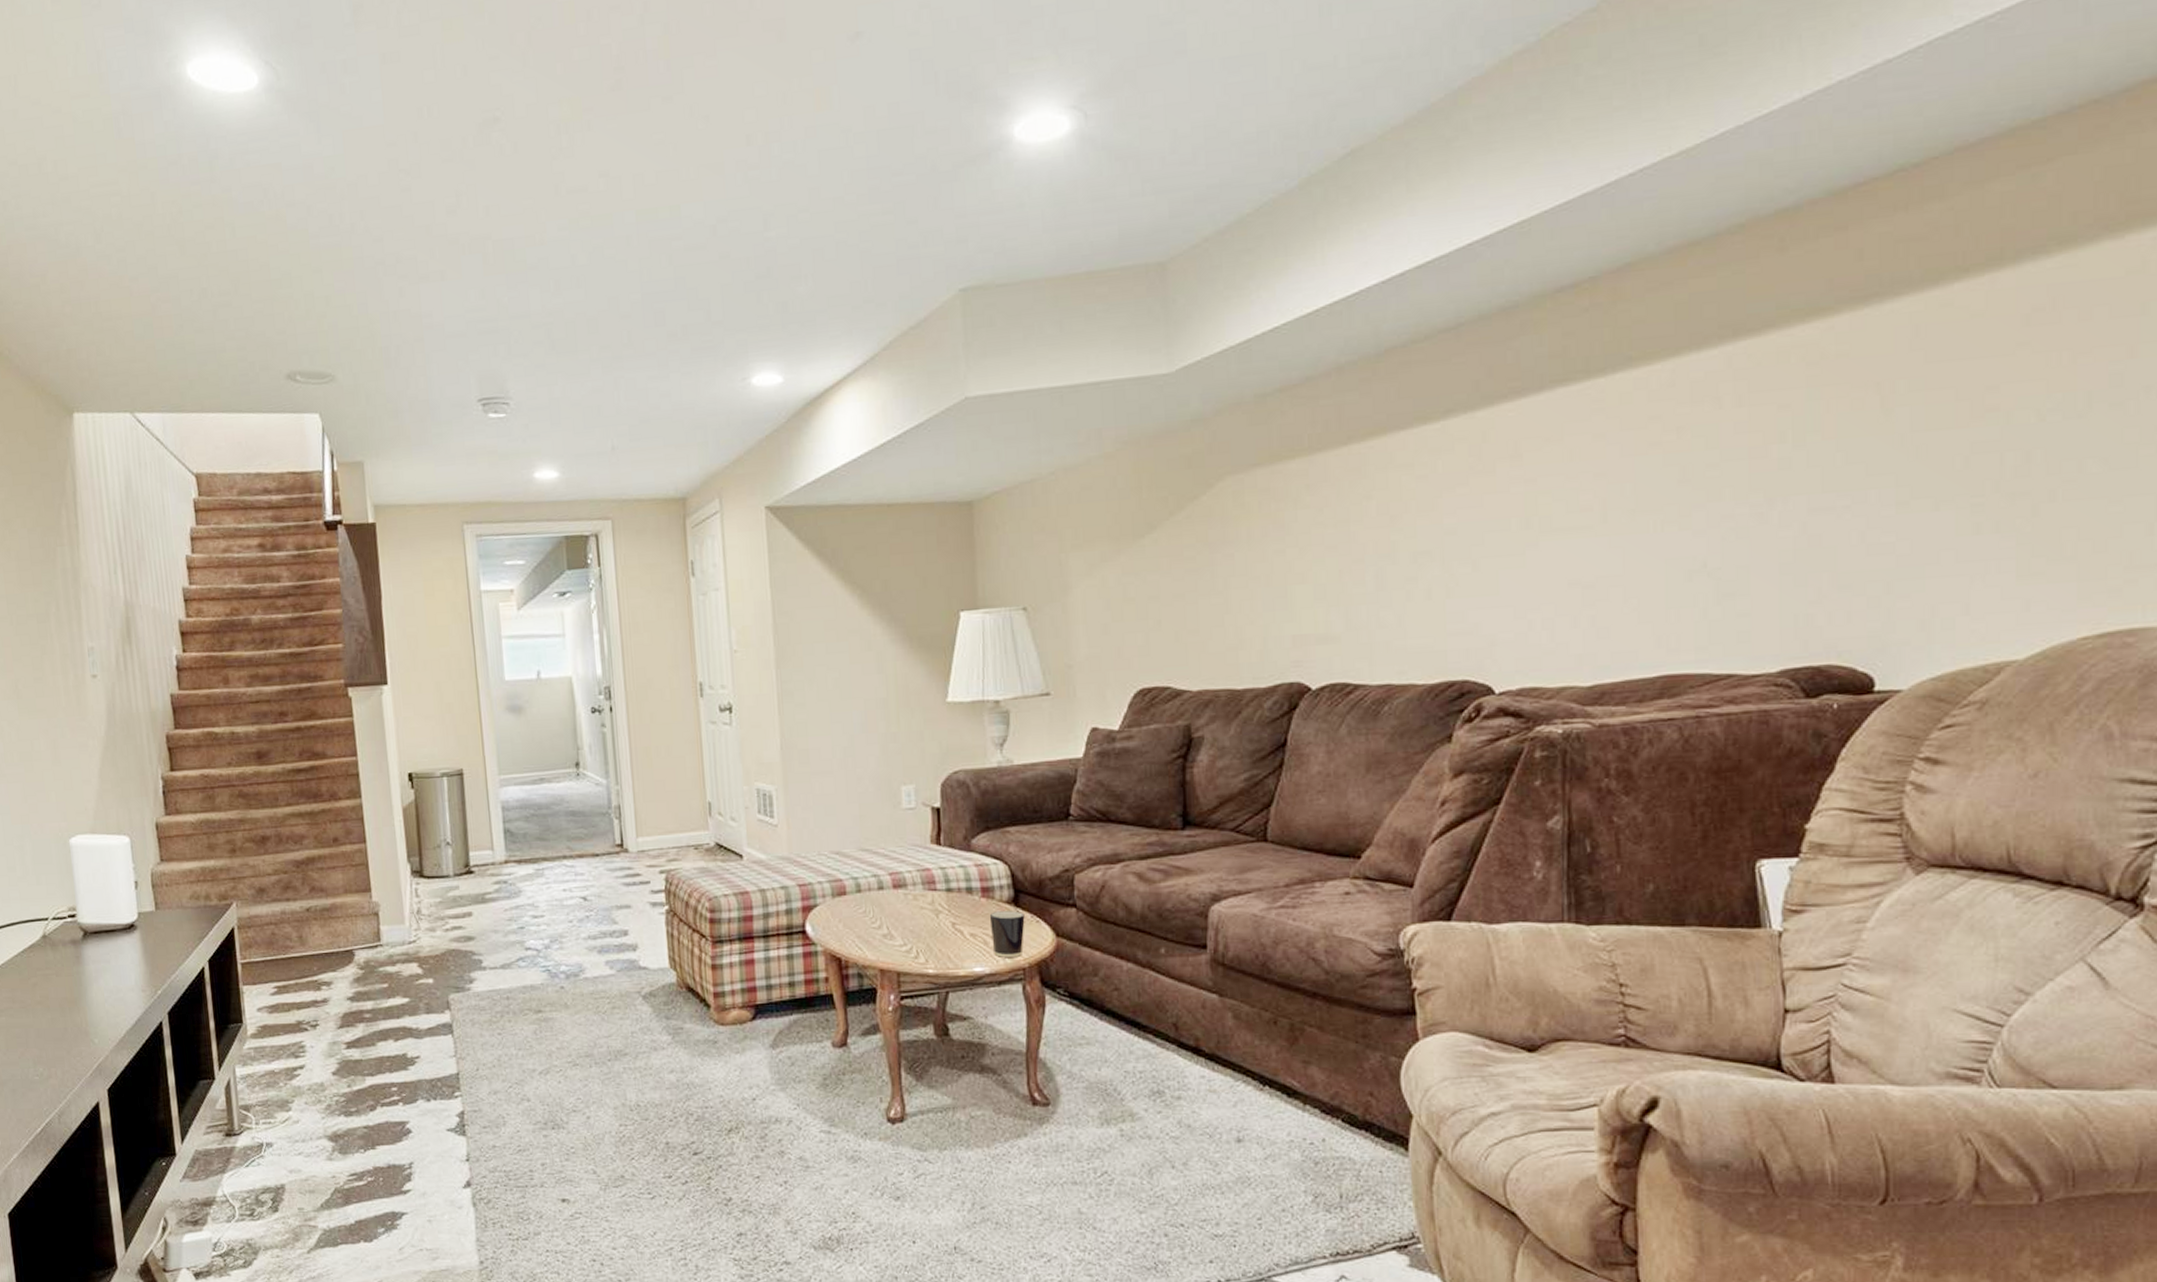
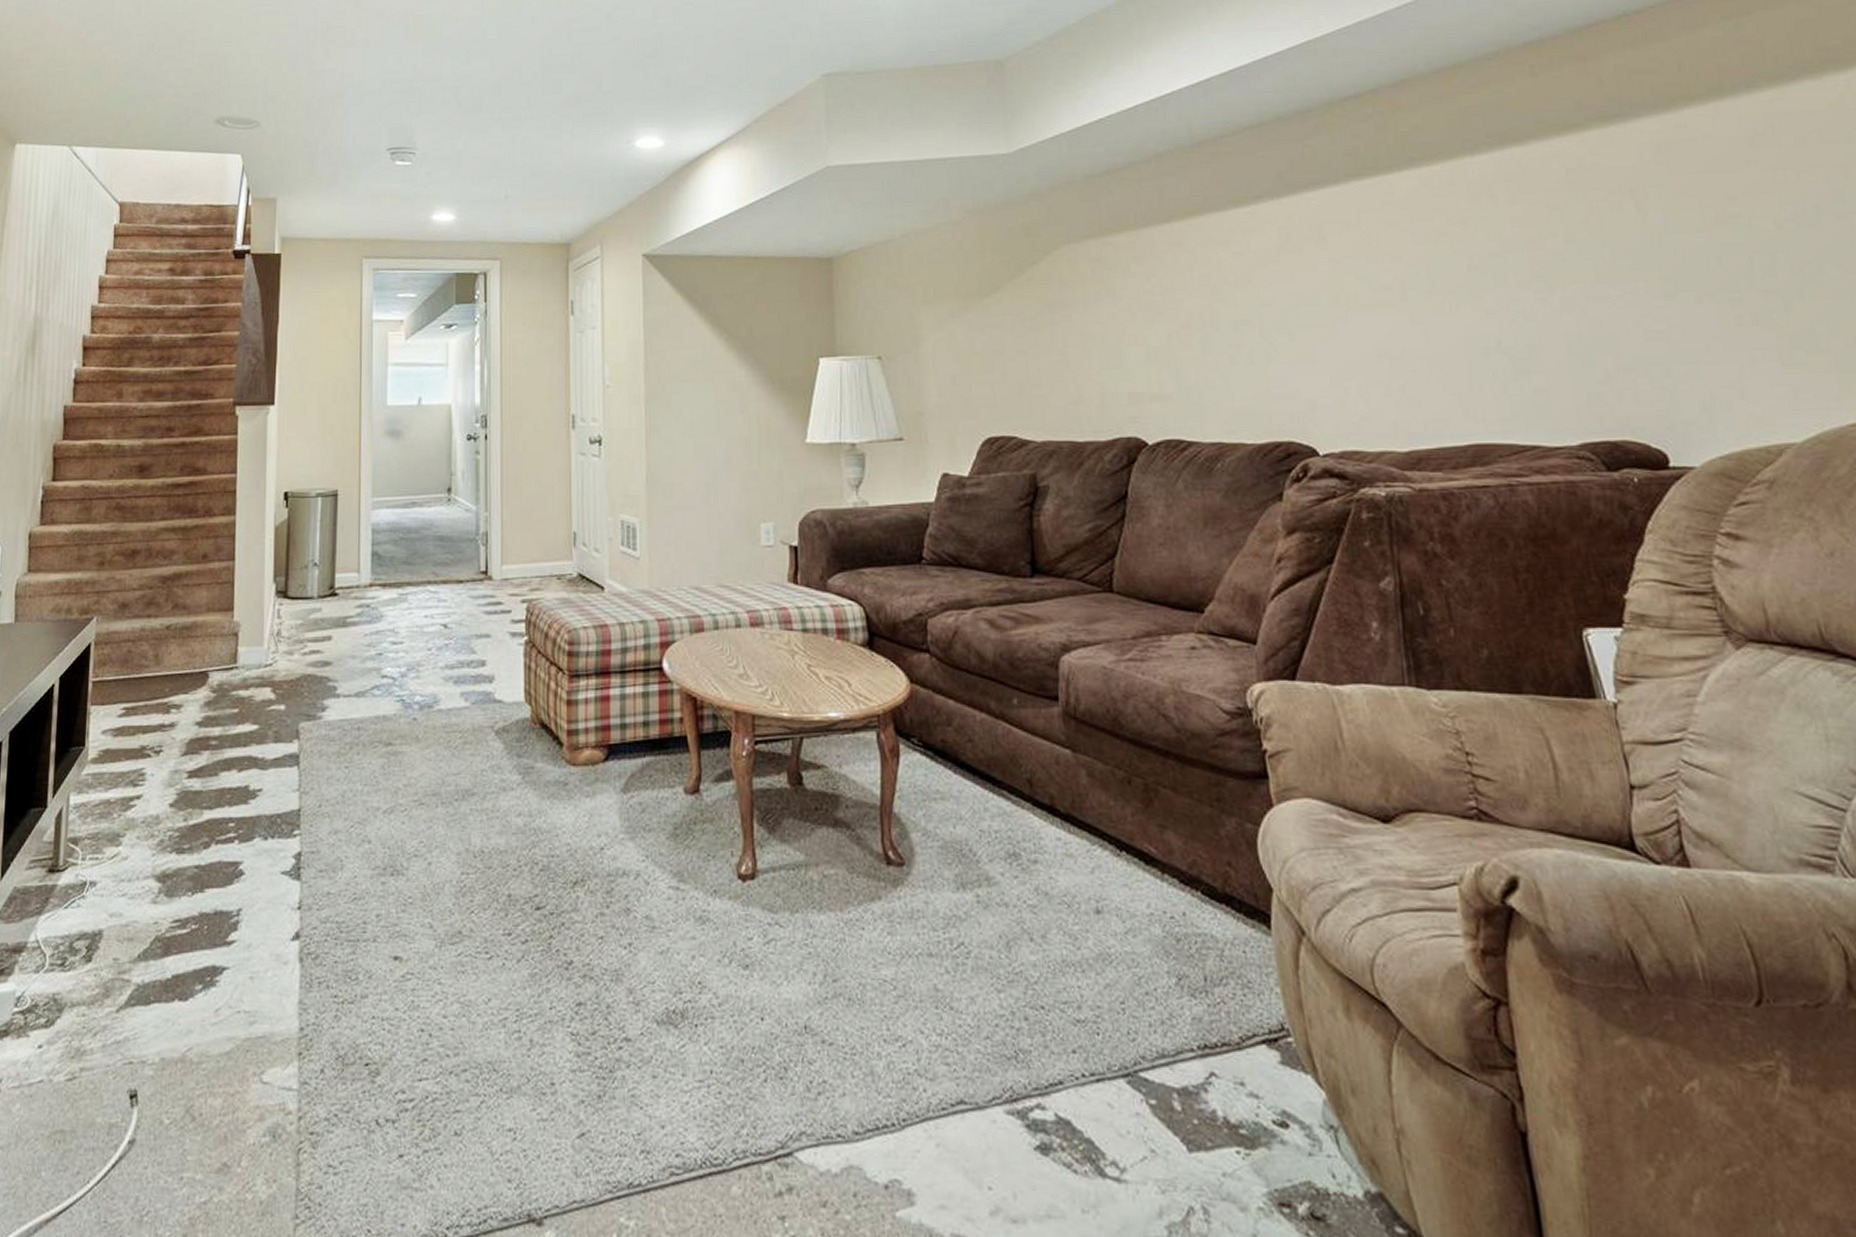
mug: present [989,911,1025,957] -> none [844,654,879,703]

